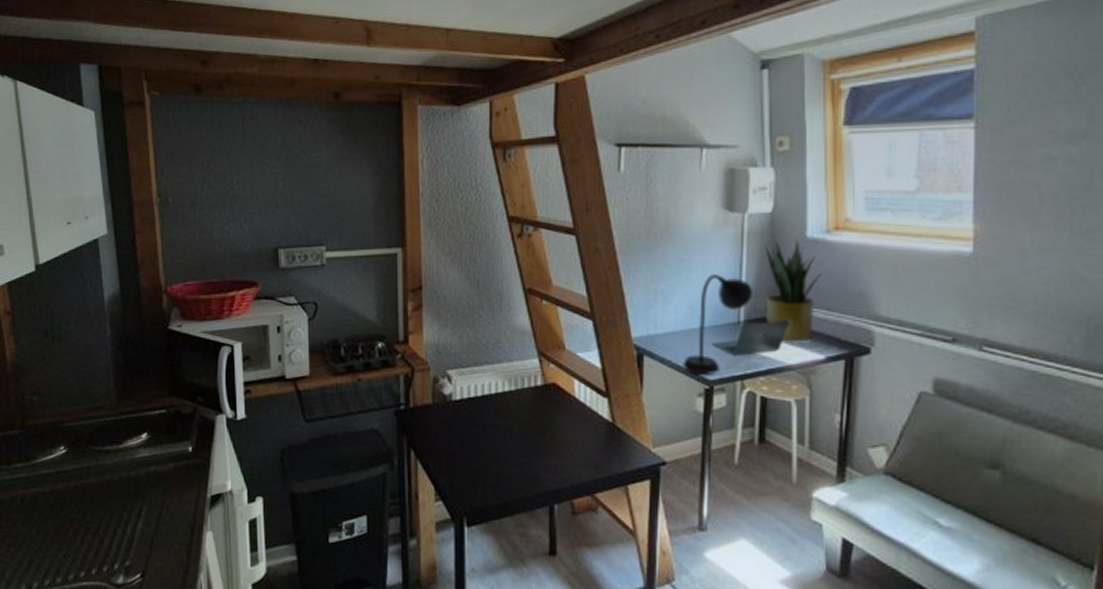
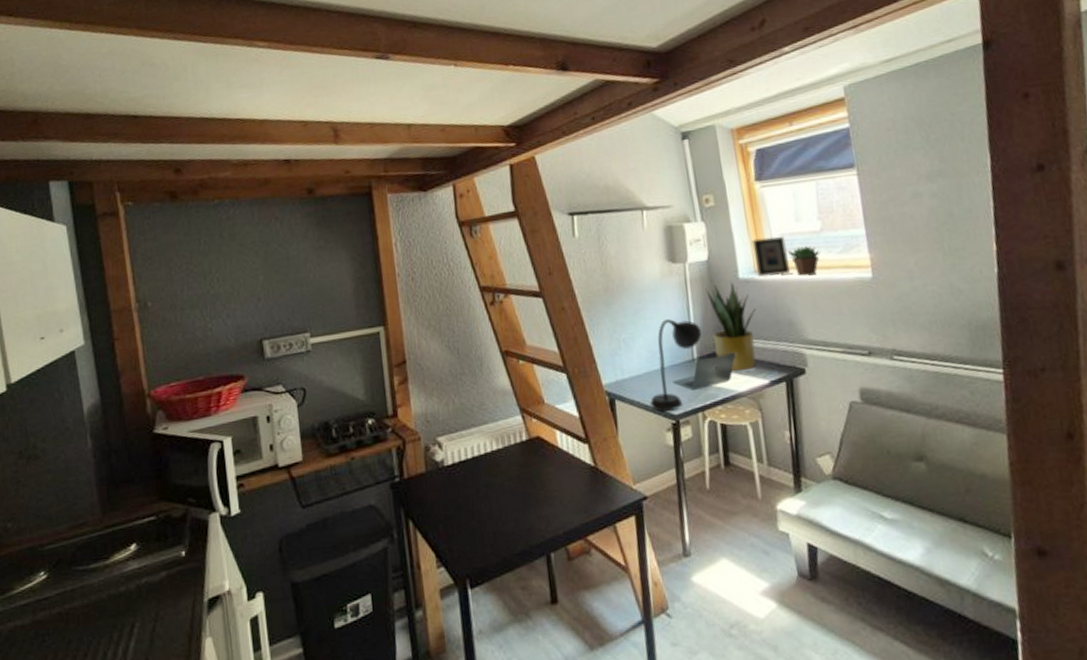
picture frame: none [828,192,870,239] -> present [752,235,790,278]
succulent plant: none [872,208,912,242] -> present [788,246,821,277]

